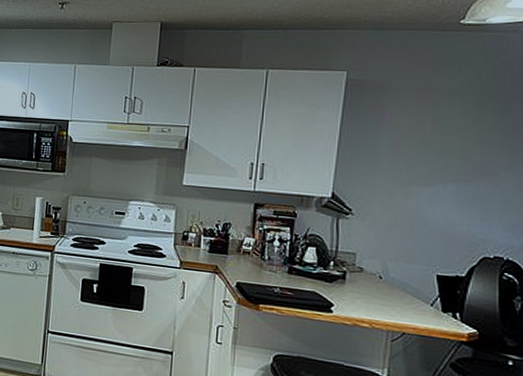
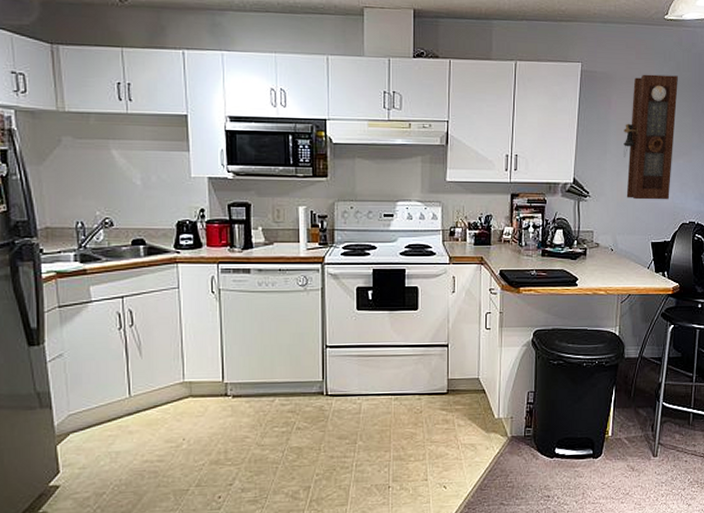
pendulum clock: none [400,83,479,228] -> present [624,74,678,200]

